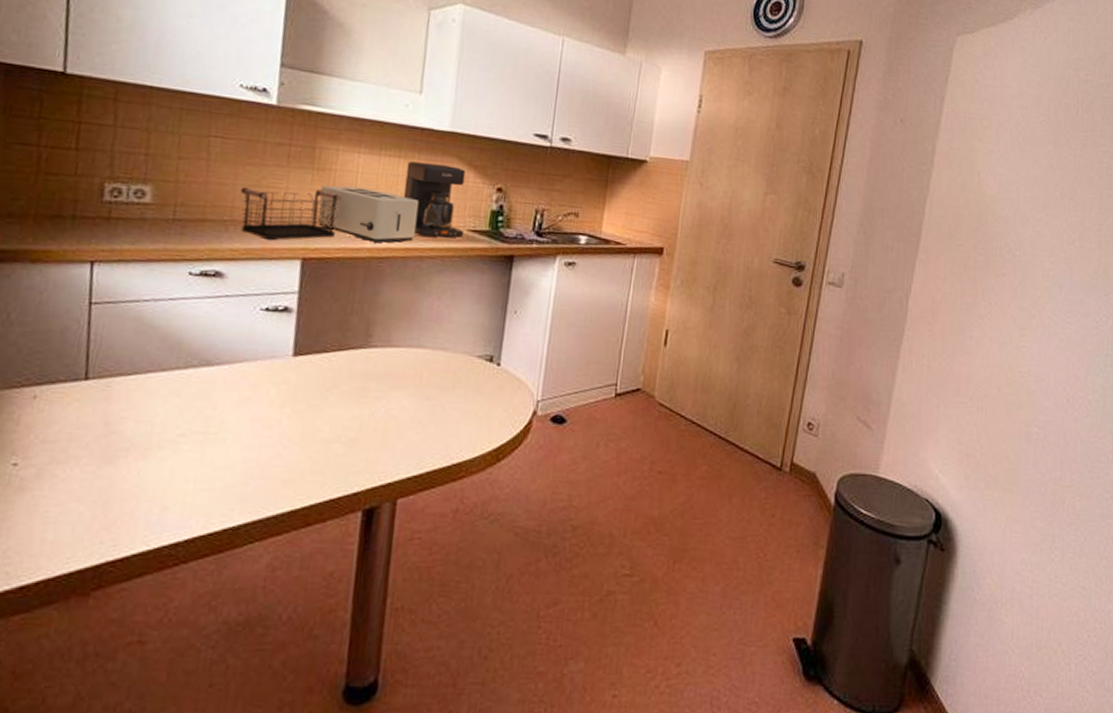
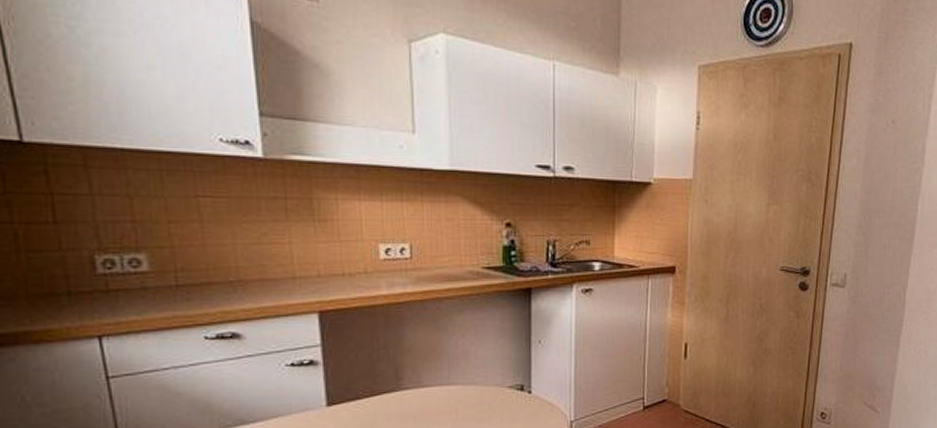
dish rack: present [240,188,342,240] -> none [241,241,349,296]
toaster: present [317,185,419,244] -> none [326,235,430,289]
coffee maker: present [403,161,466,238] -> none [411,204,478,279]

